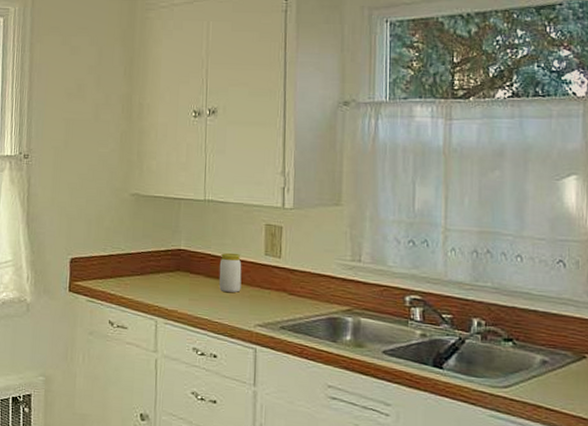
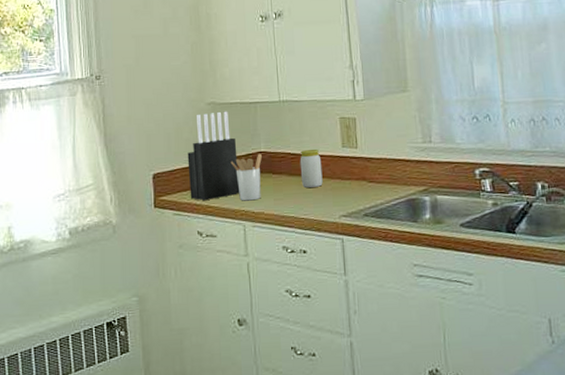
knife block: none [105,203,157,292] -> present [187,111,240,201]
utensil holder: none [148,250,181,298] -> present [230,153,262,201]

